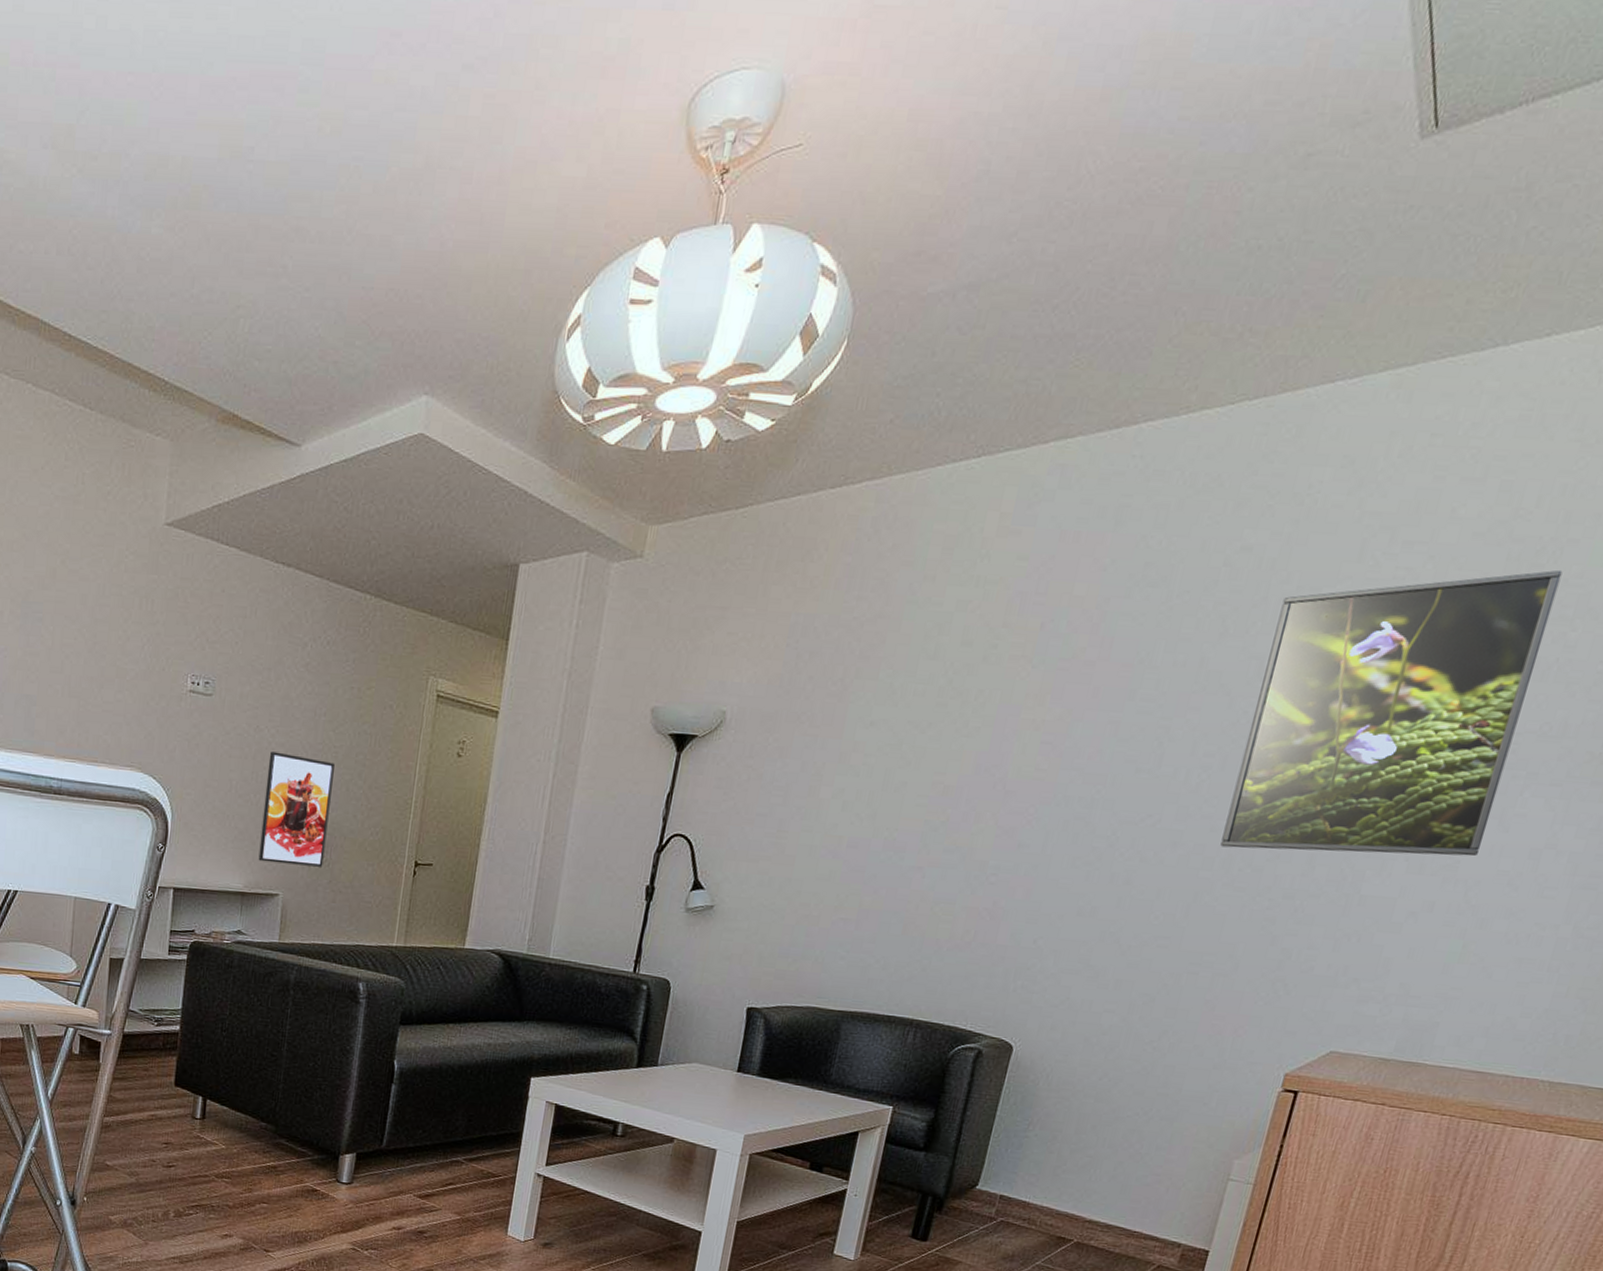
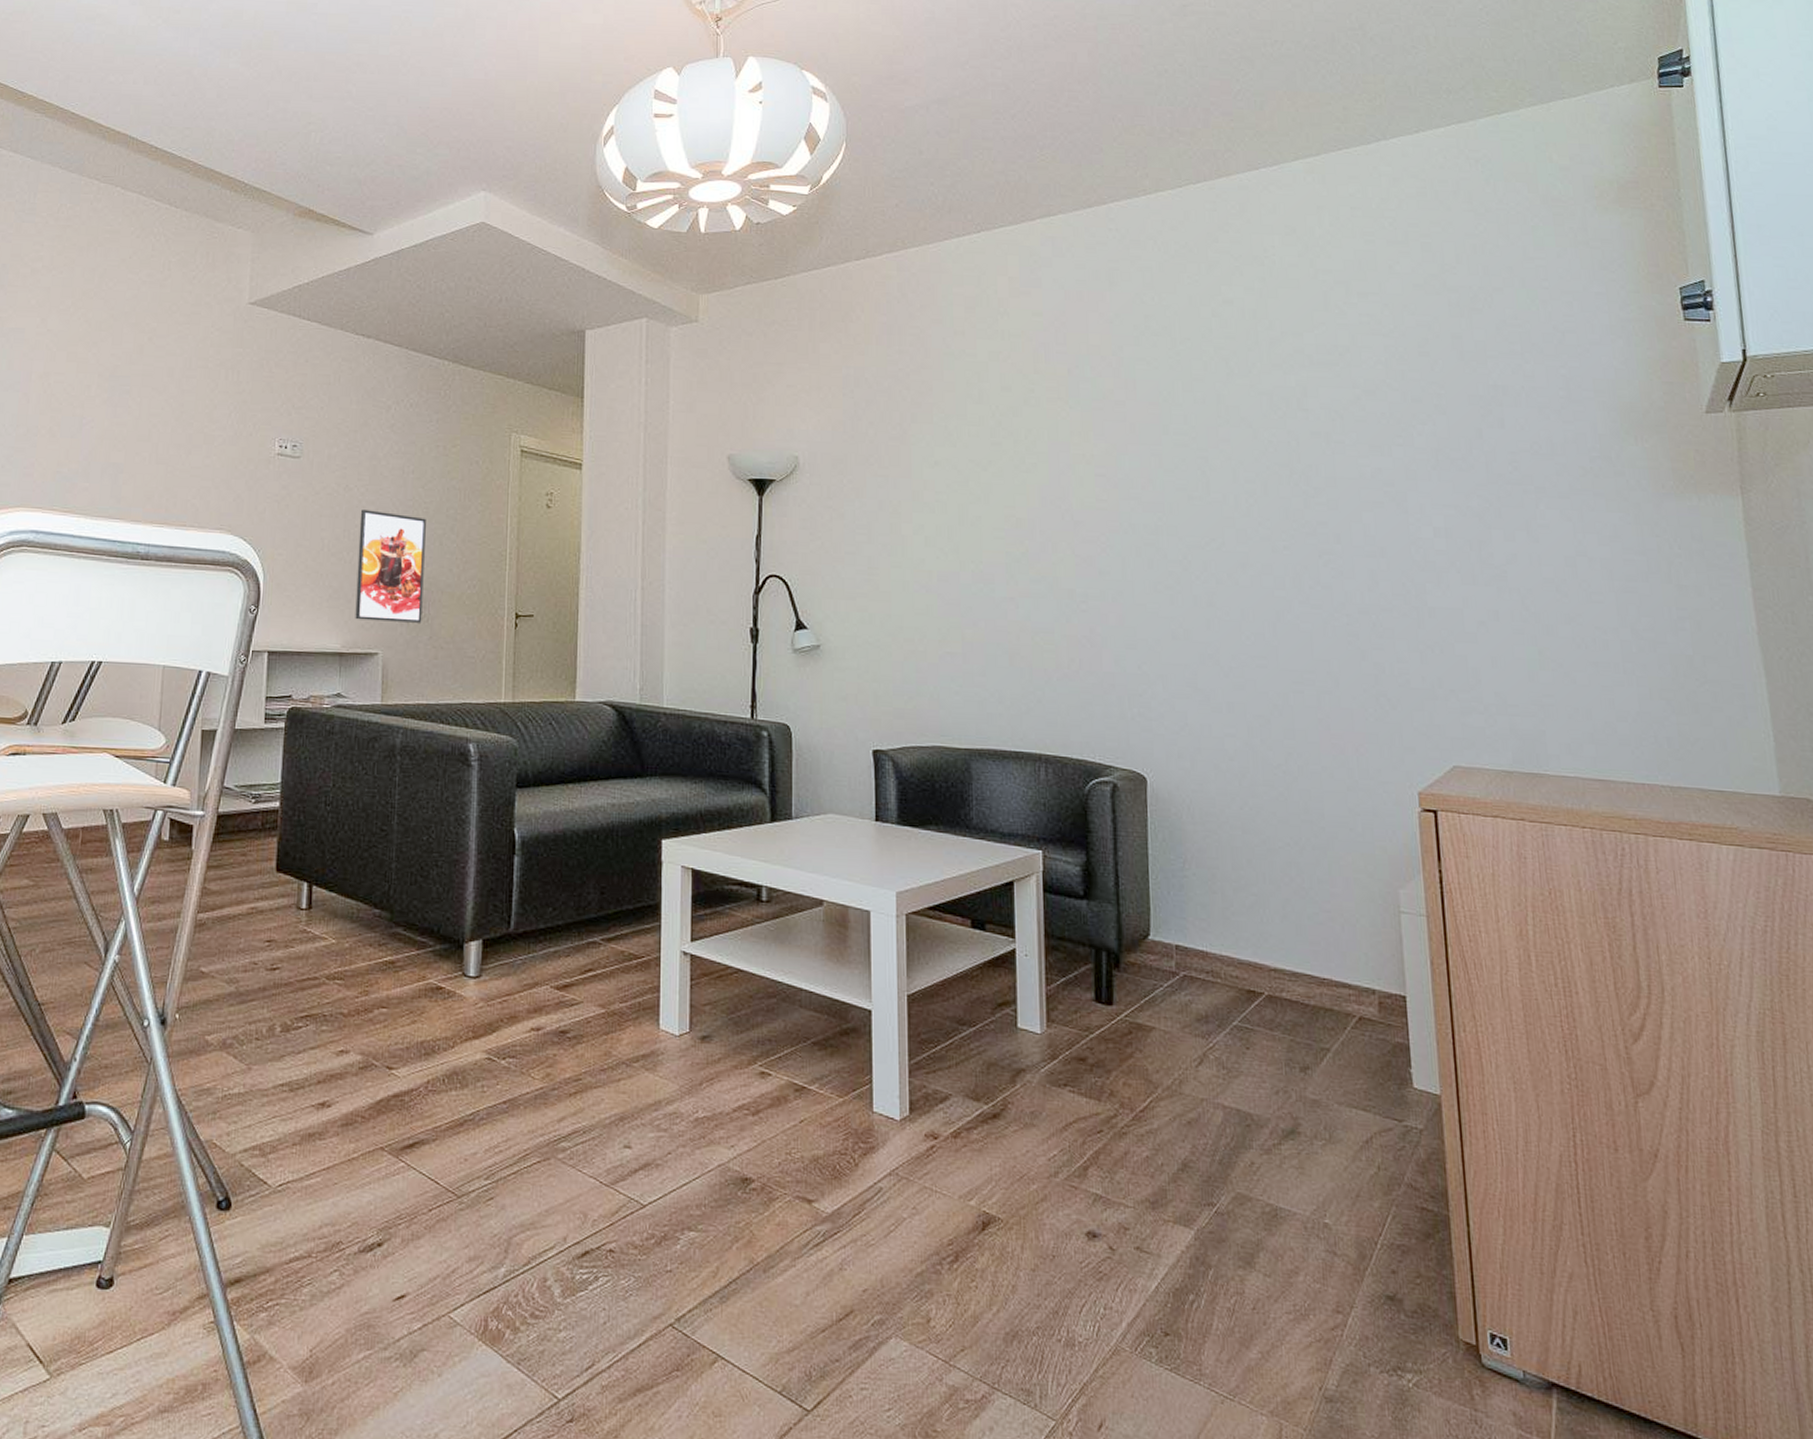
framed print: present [1220,569,1563,857] -> none [1273,313,1519,567]

